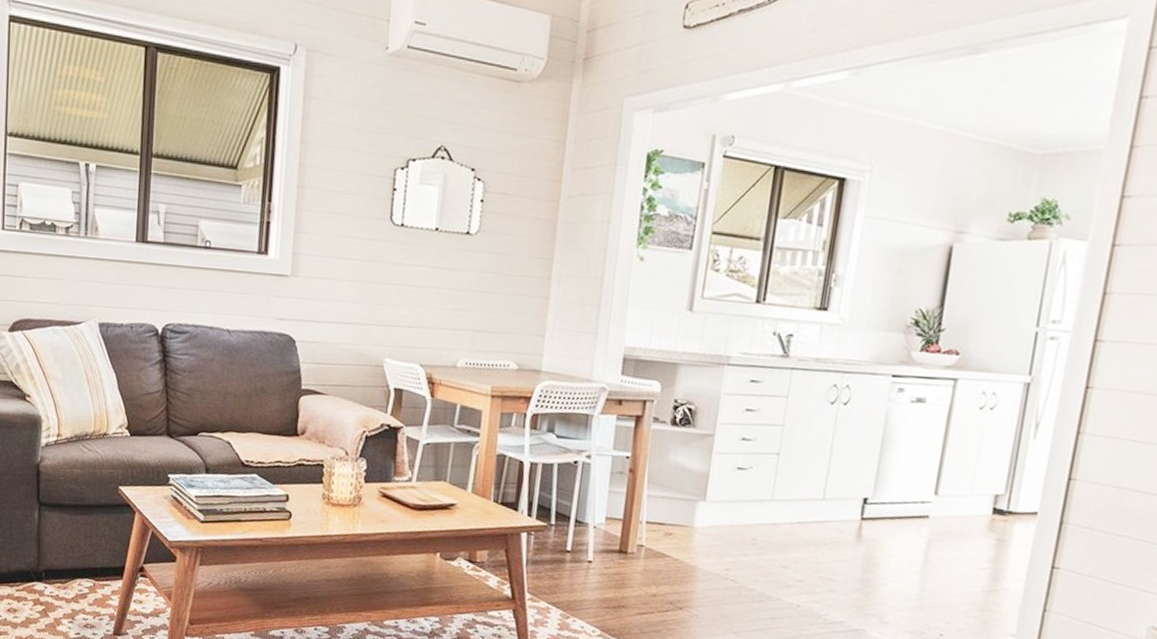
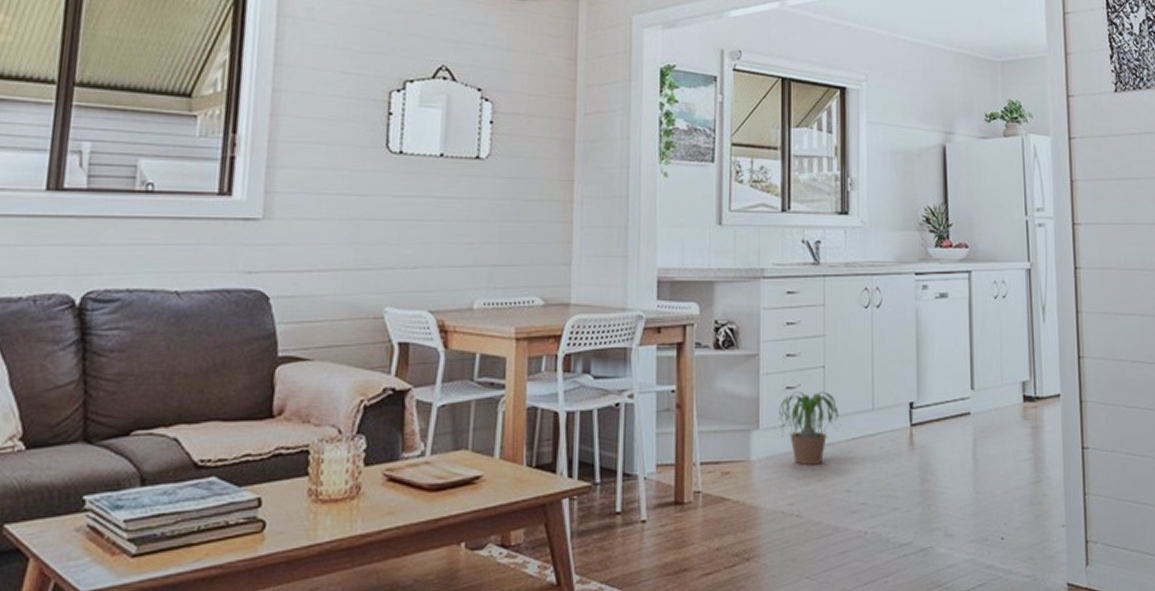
potted plant: none [725,472,789,540] -> present [778,391,841,465]

